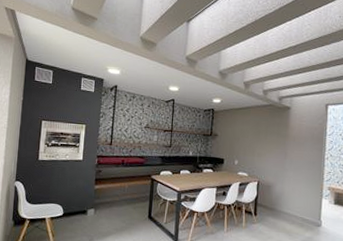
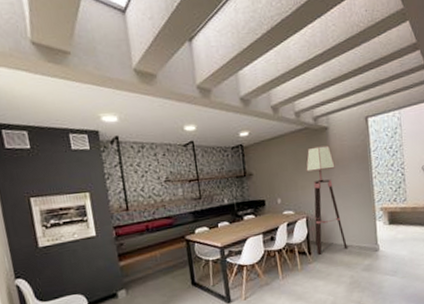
floor lamp: none [261,122,292,218] -> present [306,145,347,255]

